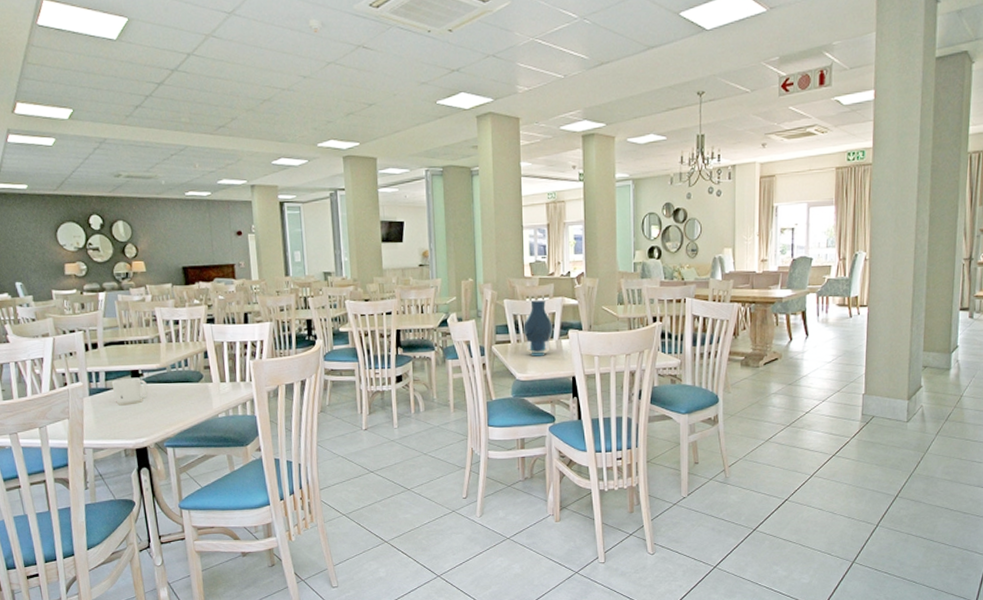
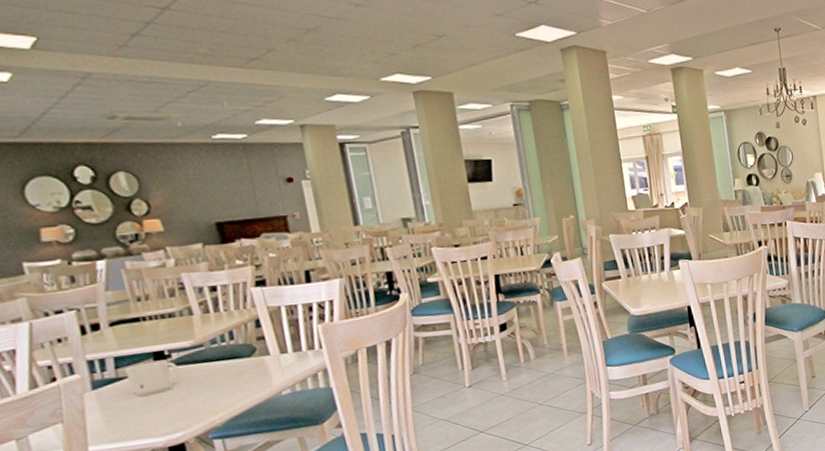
vase: present [523,300,554,357] -> none [632,233,664,290]

